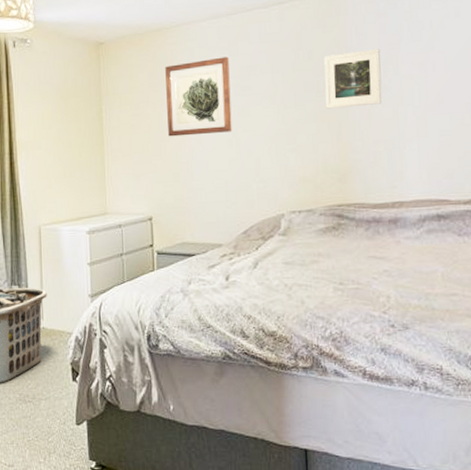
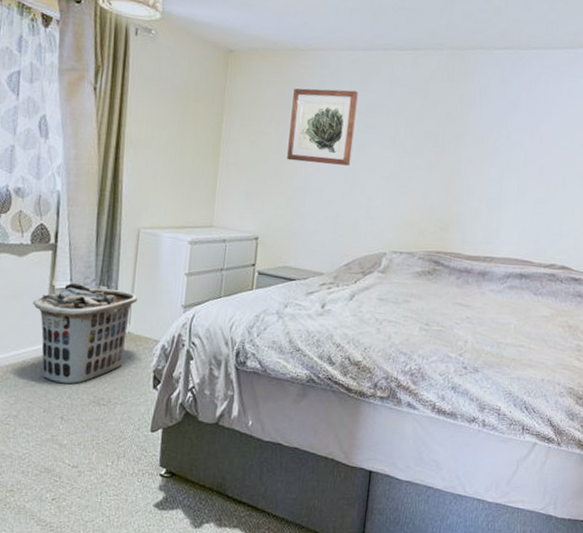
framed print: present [324,49,382,109] -> none [440,109,498,164]

